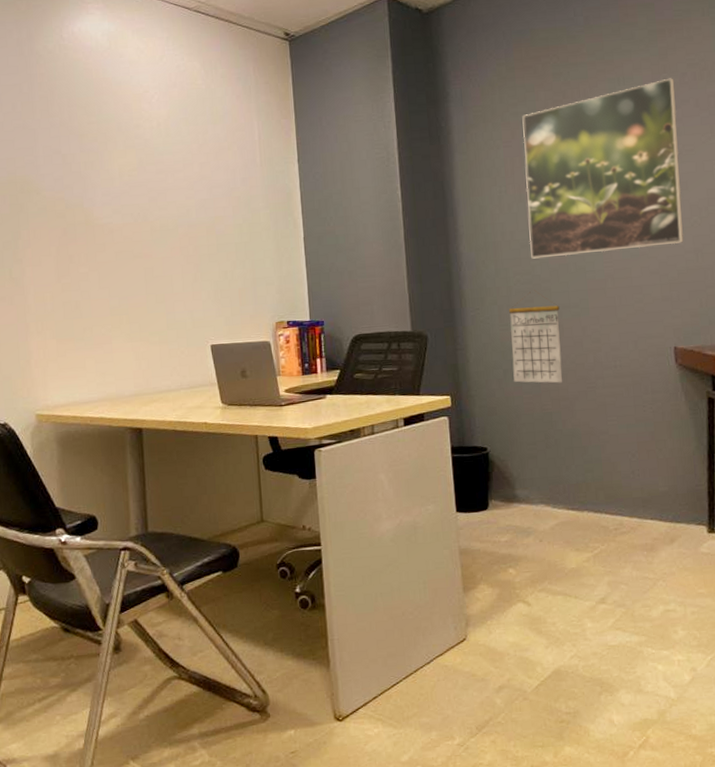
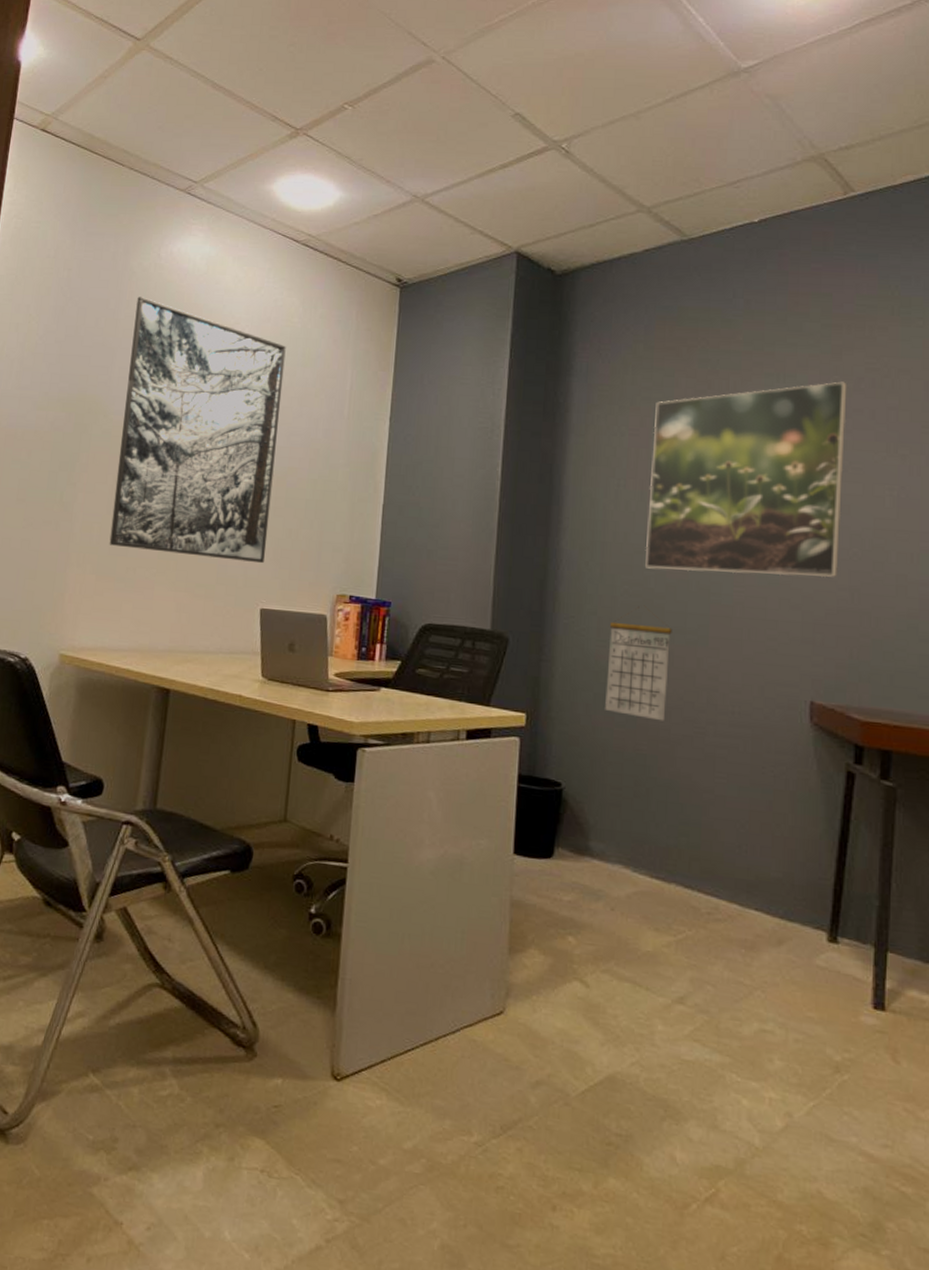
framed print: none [48,78,207,311] -> present [109,297,286,564]

